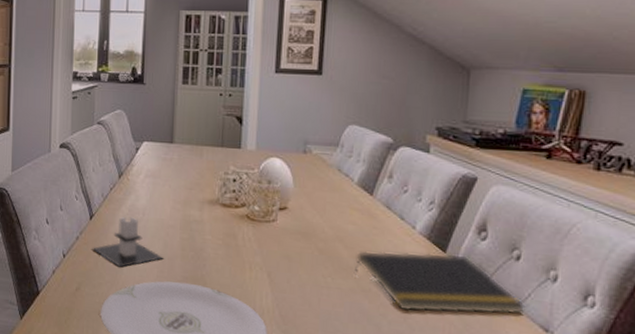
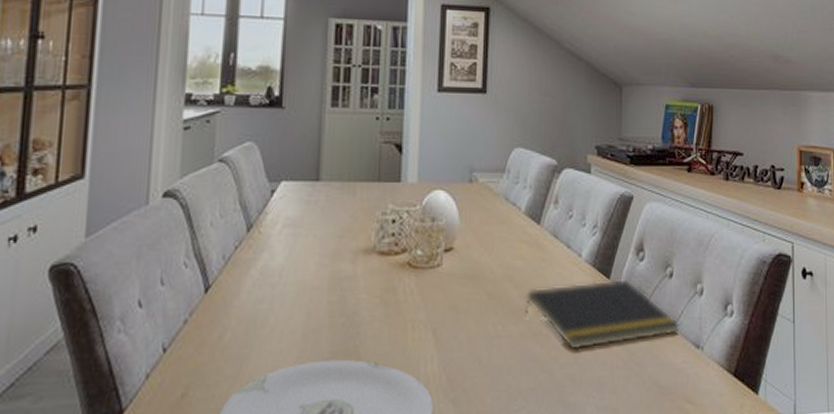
candle: present [92,217,164,268] -> none [206,282,306,354]

